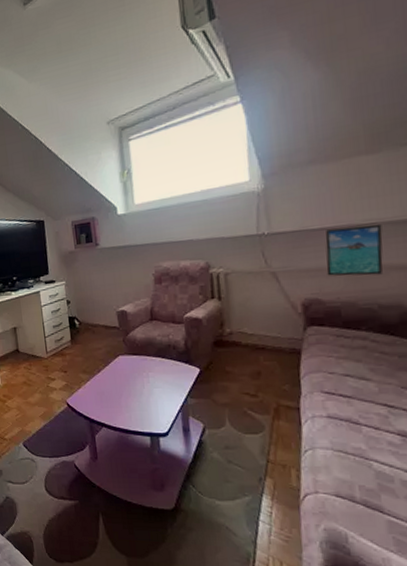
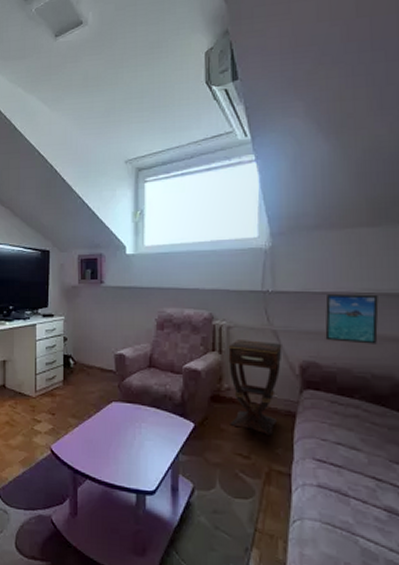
side table: none [227,283,283,373] -> present [228,340,282,435]

